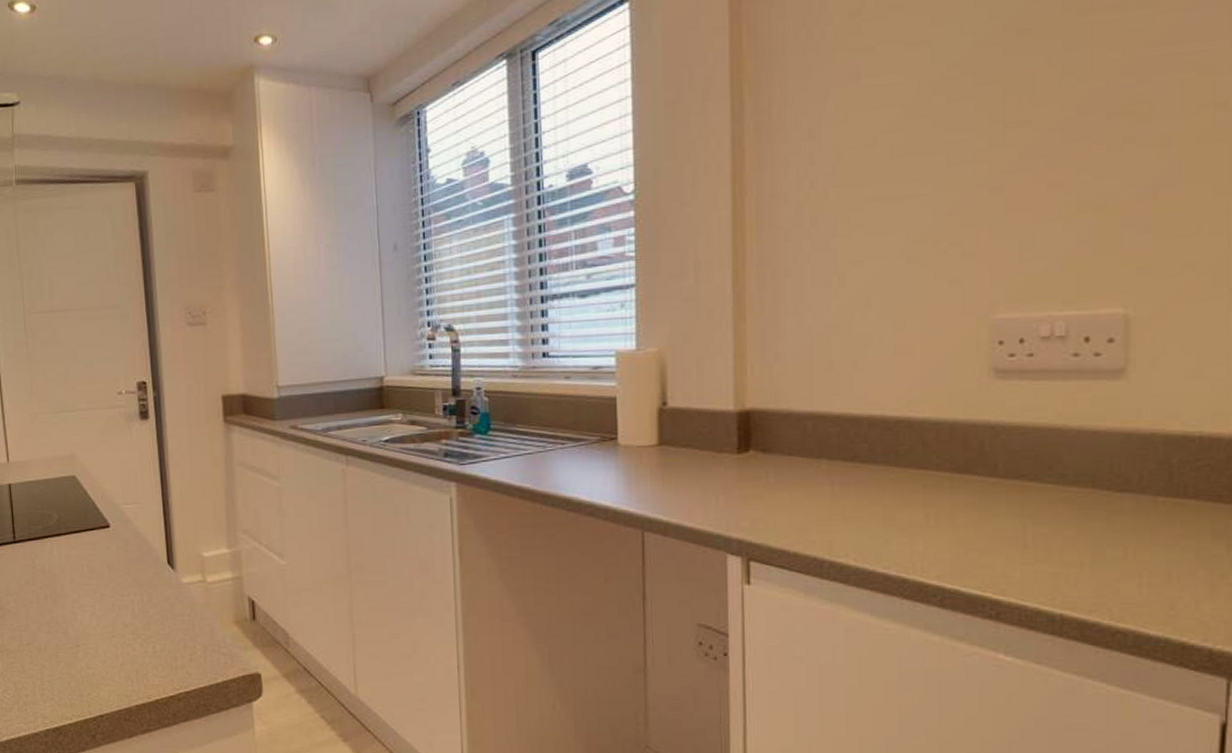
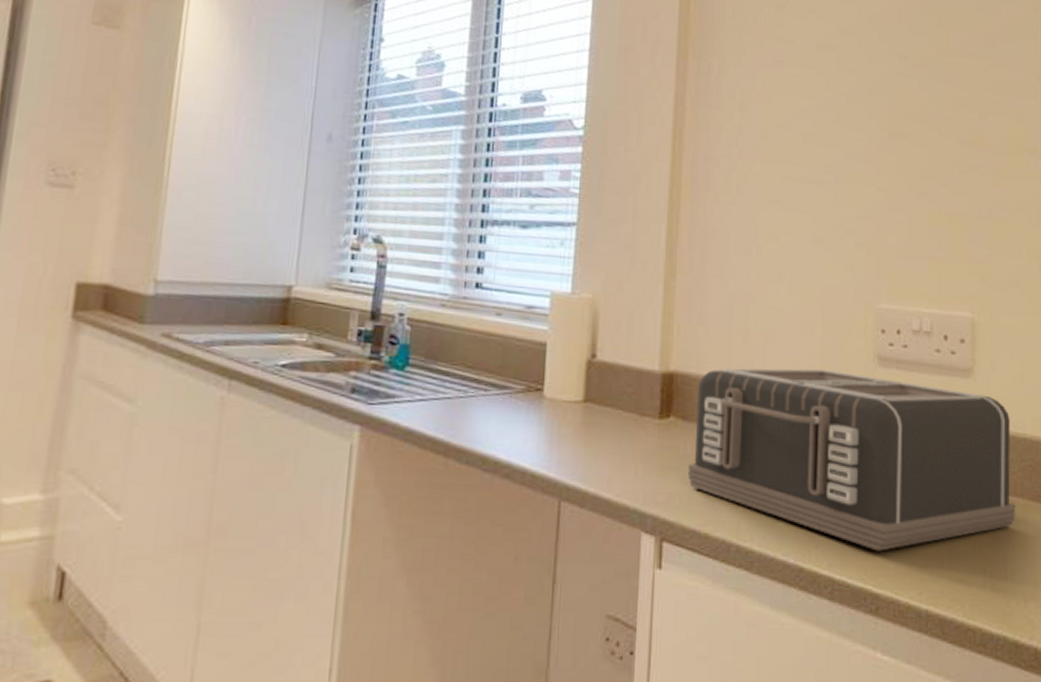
toaster: none [771,389,1186,561] -> present [687,368,1016,551]

